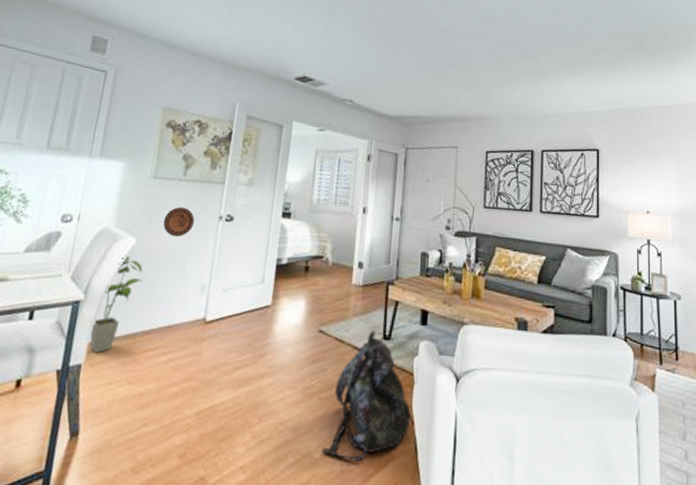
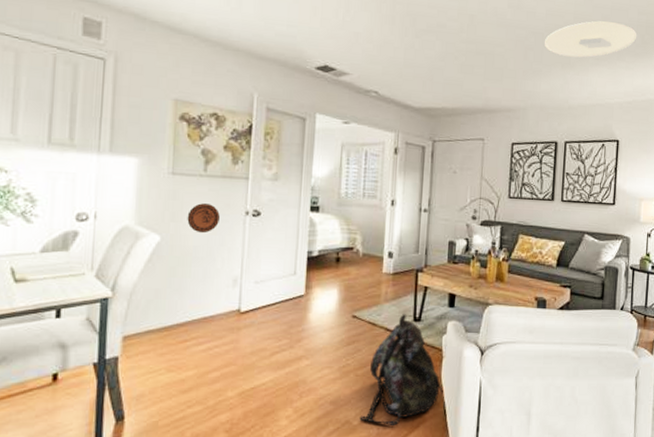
house plant: present [90,255,143,354] -> none [122,252,172,346]
ceiling light: none [517,32,612,68] -> present [545,20,637,58]

